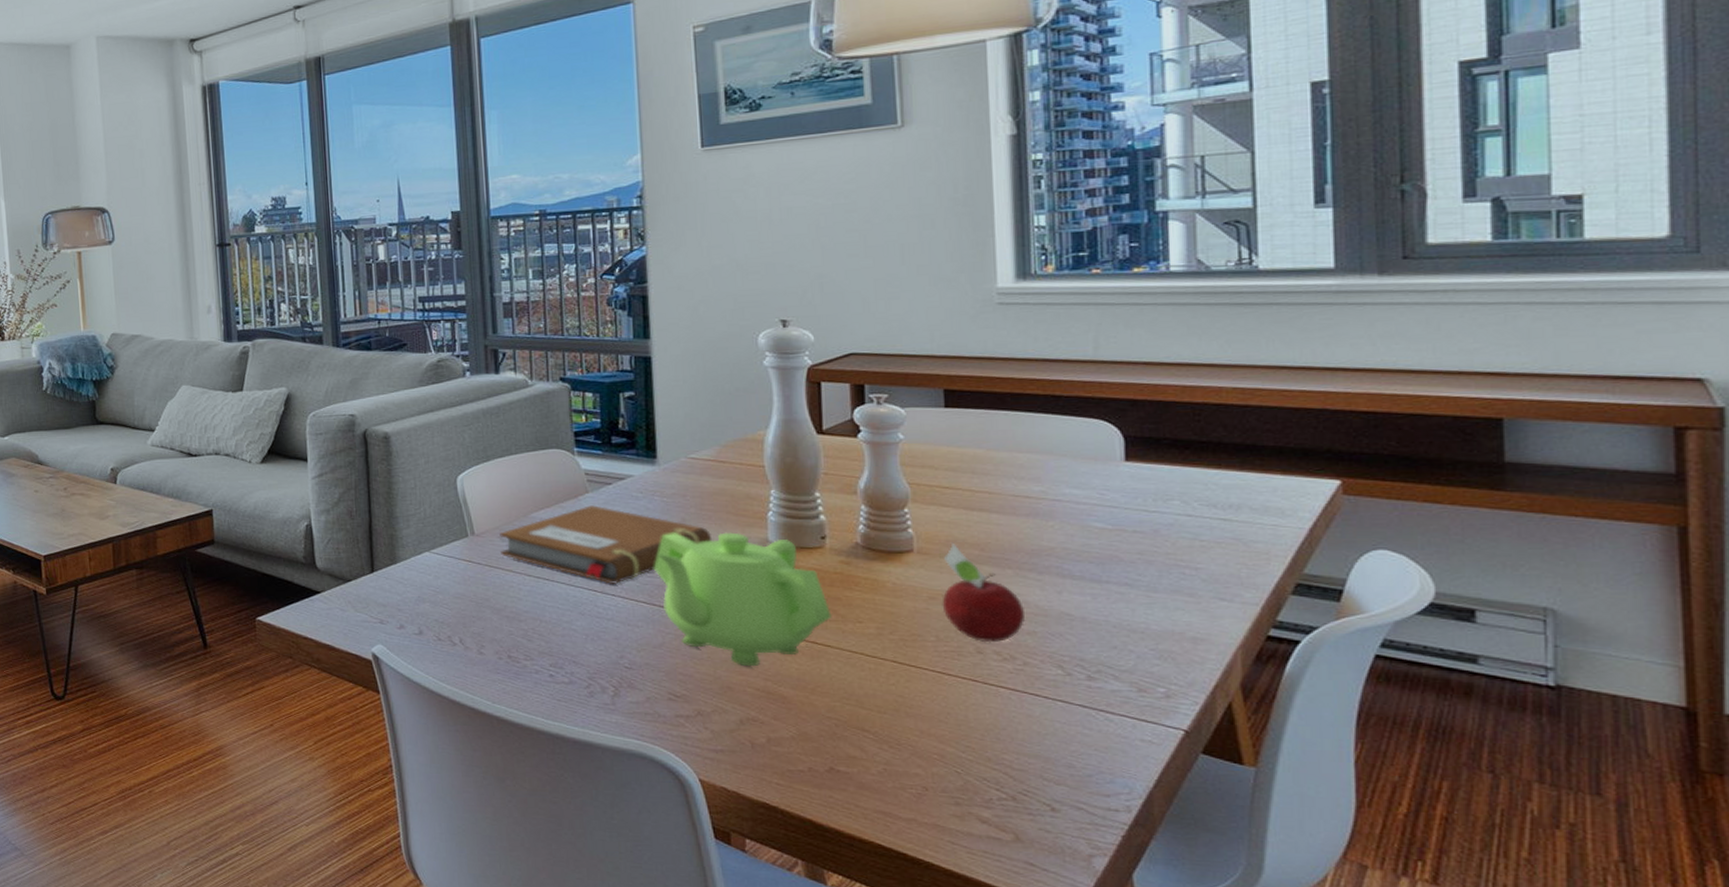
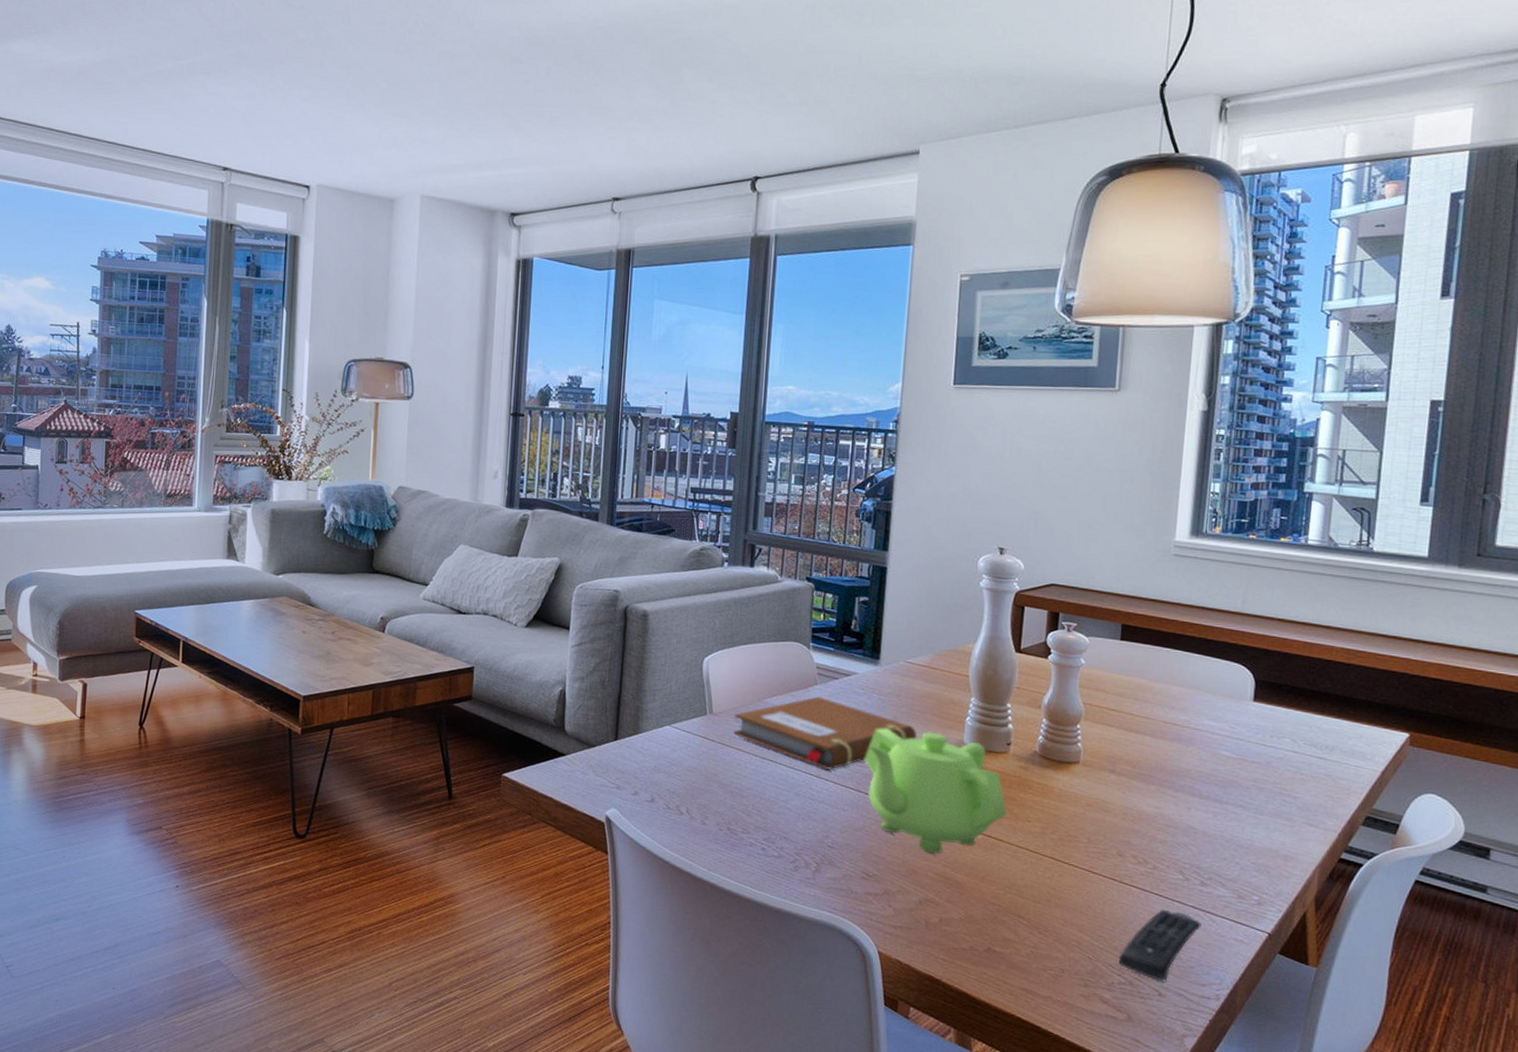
fruit: present [942,542,1026,643] -> none [1096,758,1161,848]
remote control: none [994,712,1095,795] -> present [1118,910,1201,983]

